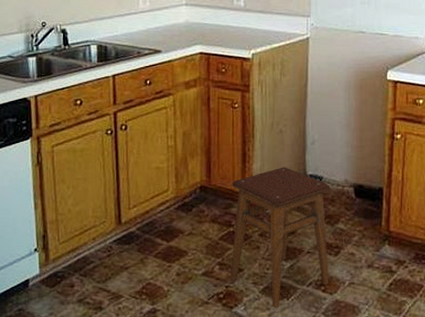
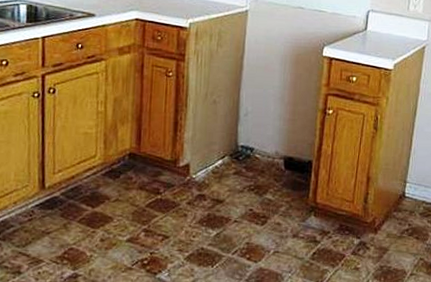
stool: present [231,167,330,308] -> none [156,137,261,275]

